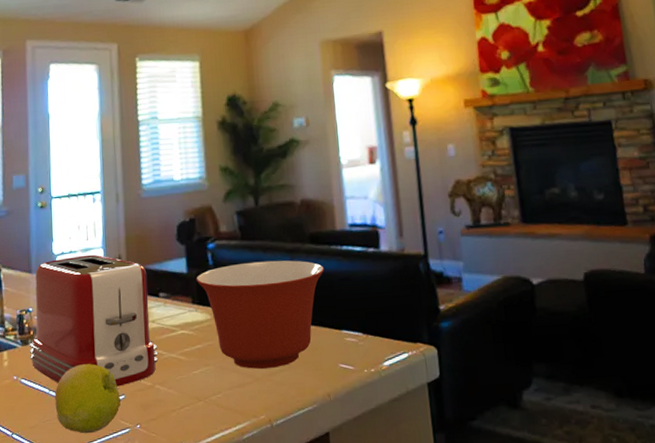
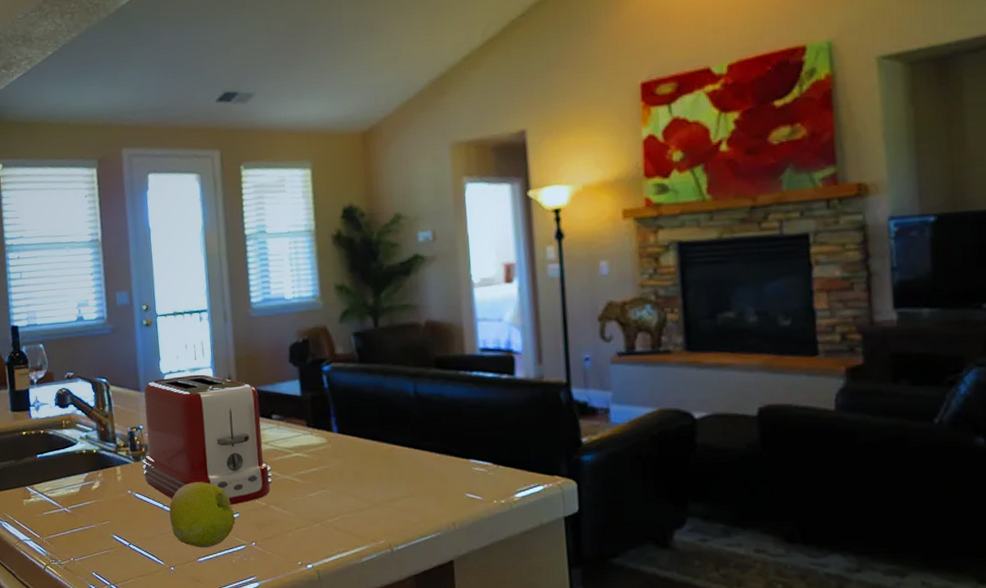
mixing bowl: present [196,260,325,370] -> none [310,385,452,495]

